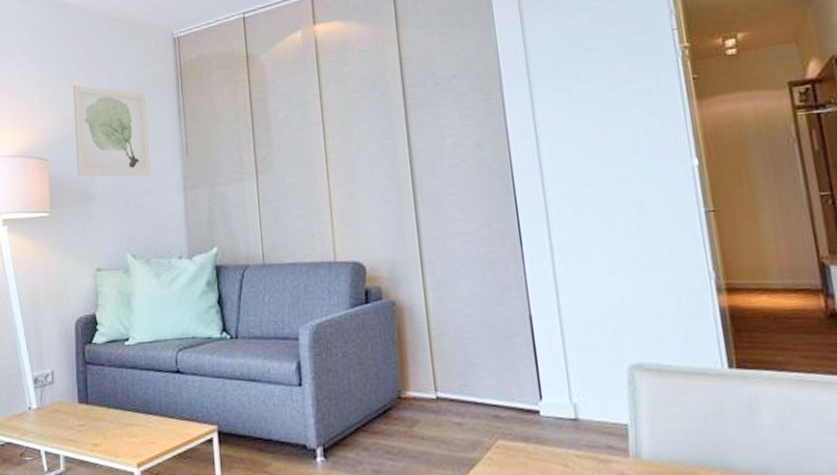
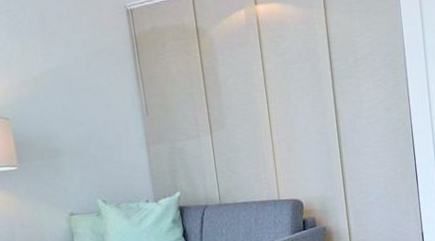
wall art: present [72,85,151,177] -> none [28,50,115,135]

